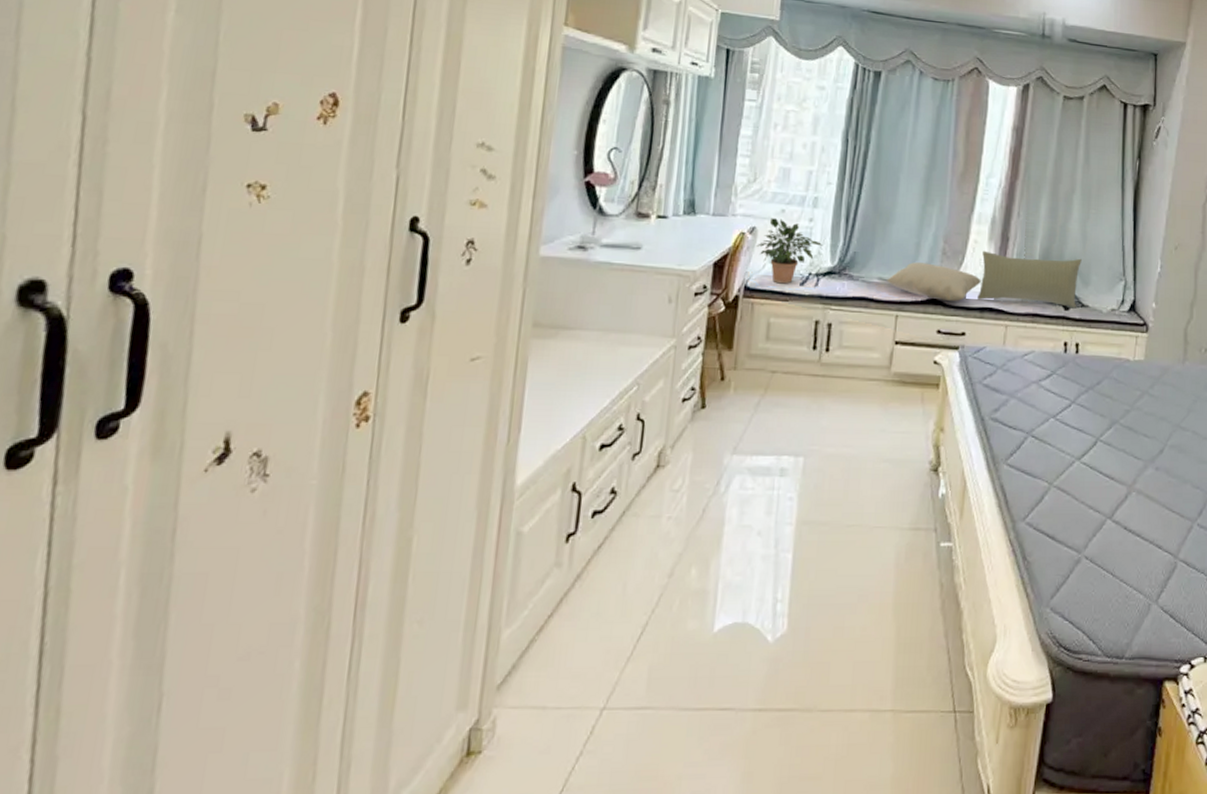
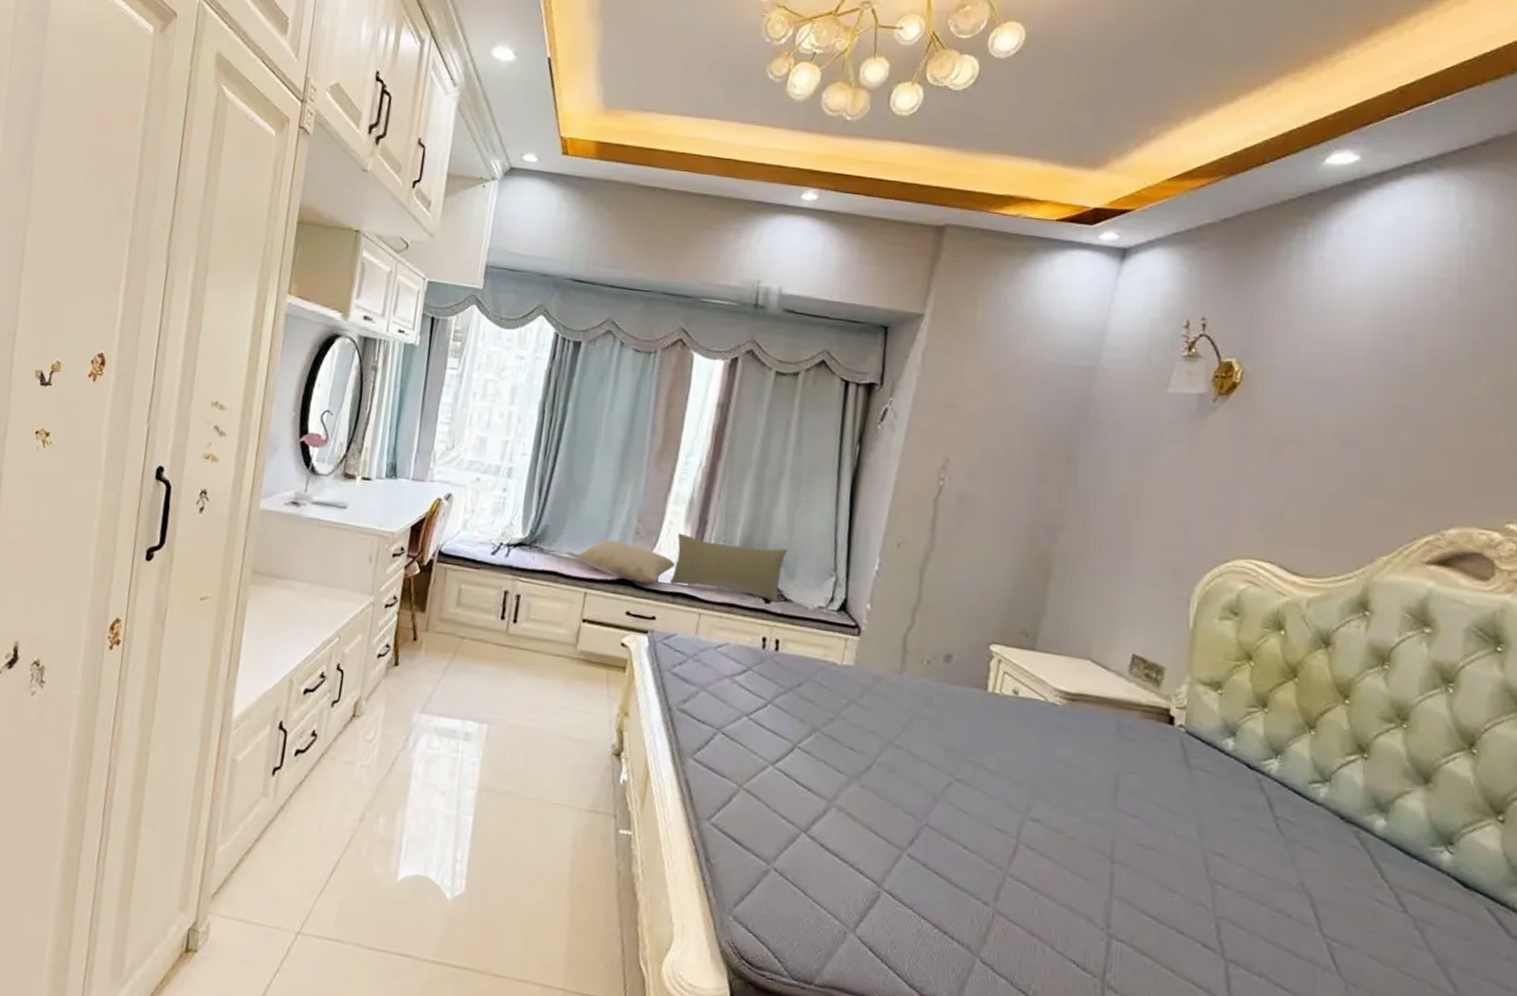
potted plant: present [756,218,823,284] -> none [451,486,515,552]

